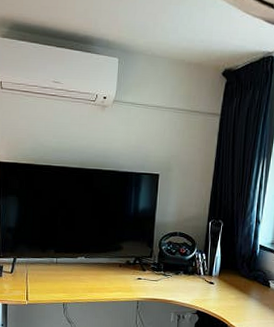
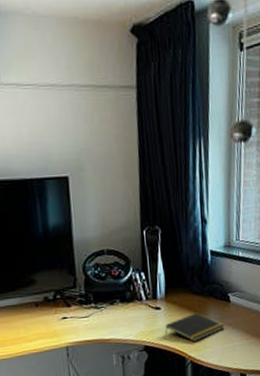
notepad: none [215,291,263,314] -> present [165,312,225,342]

